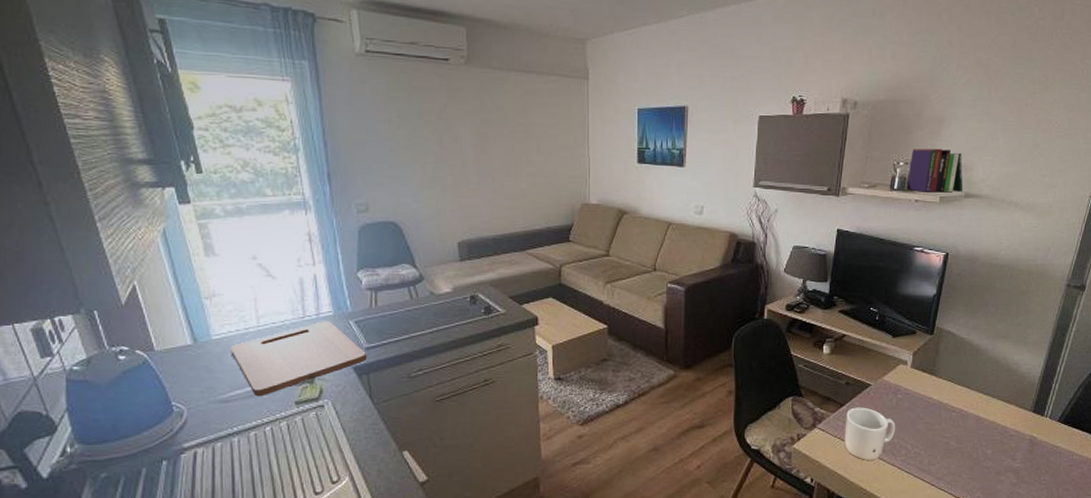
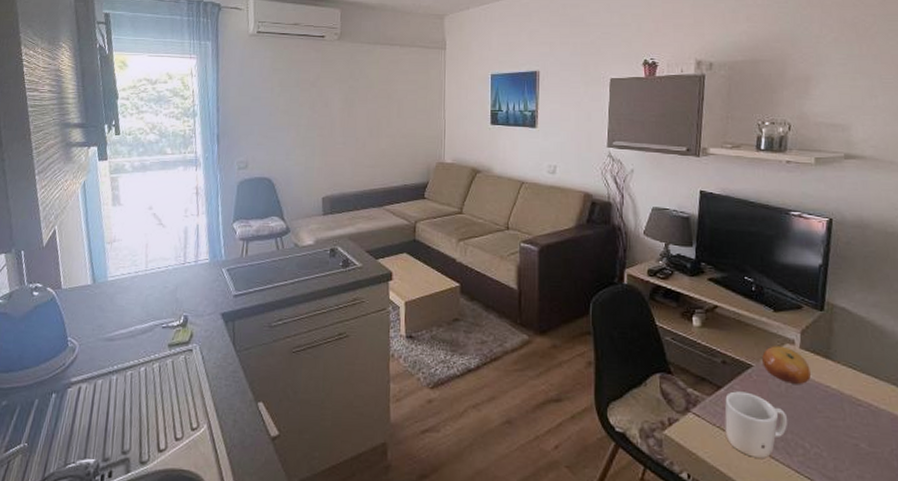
cutting board: present [231,321,366,397] -> none [121,268,234,337]
fruit: none [879,367,917,399] -> present [762,346,811,385]
books: present [906,148,963,193] -> none [775,107,842,153]

